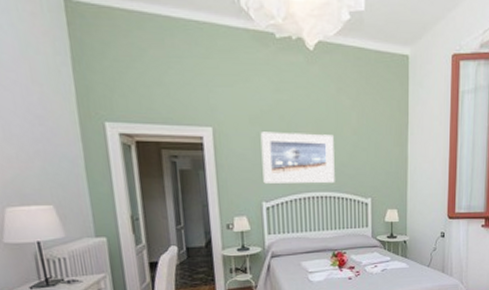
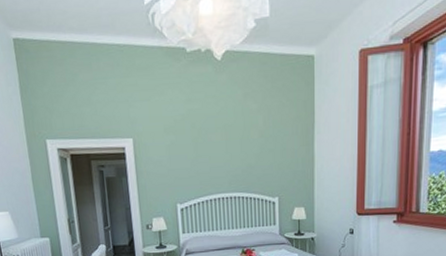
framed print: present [260,132,335,184] -> none [174,138,243,187]

